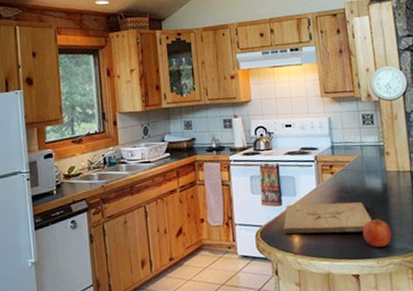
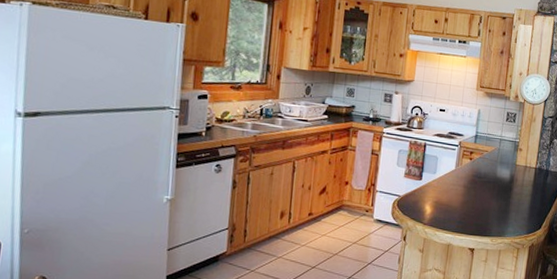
cutting board: present [283,202,372,234] -> none [418,181,495,213]
fruit: present [362,218,392,248] -> none [485,204,509,229]

